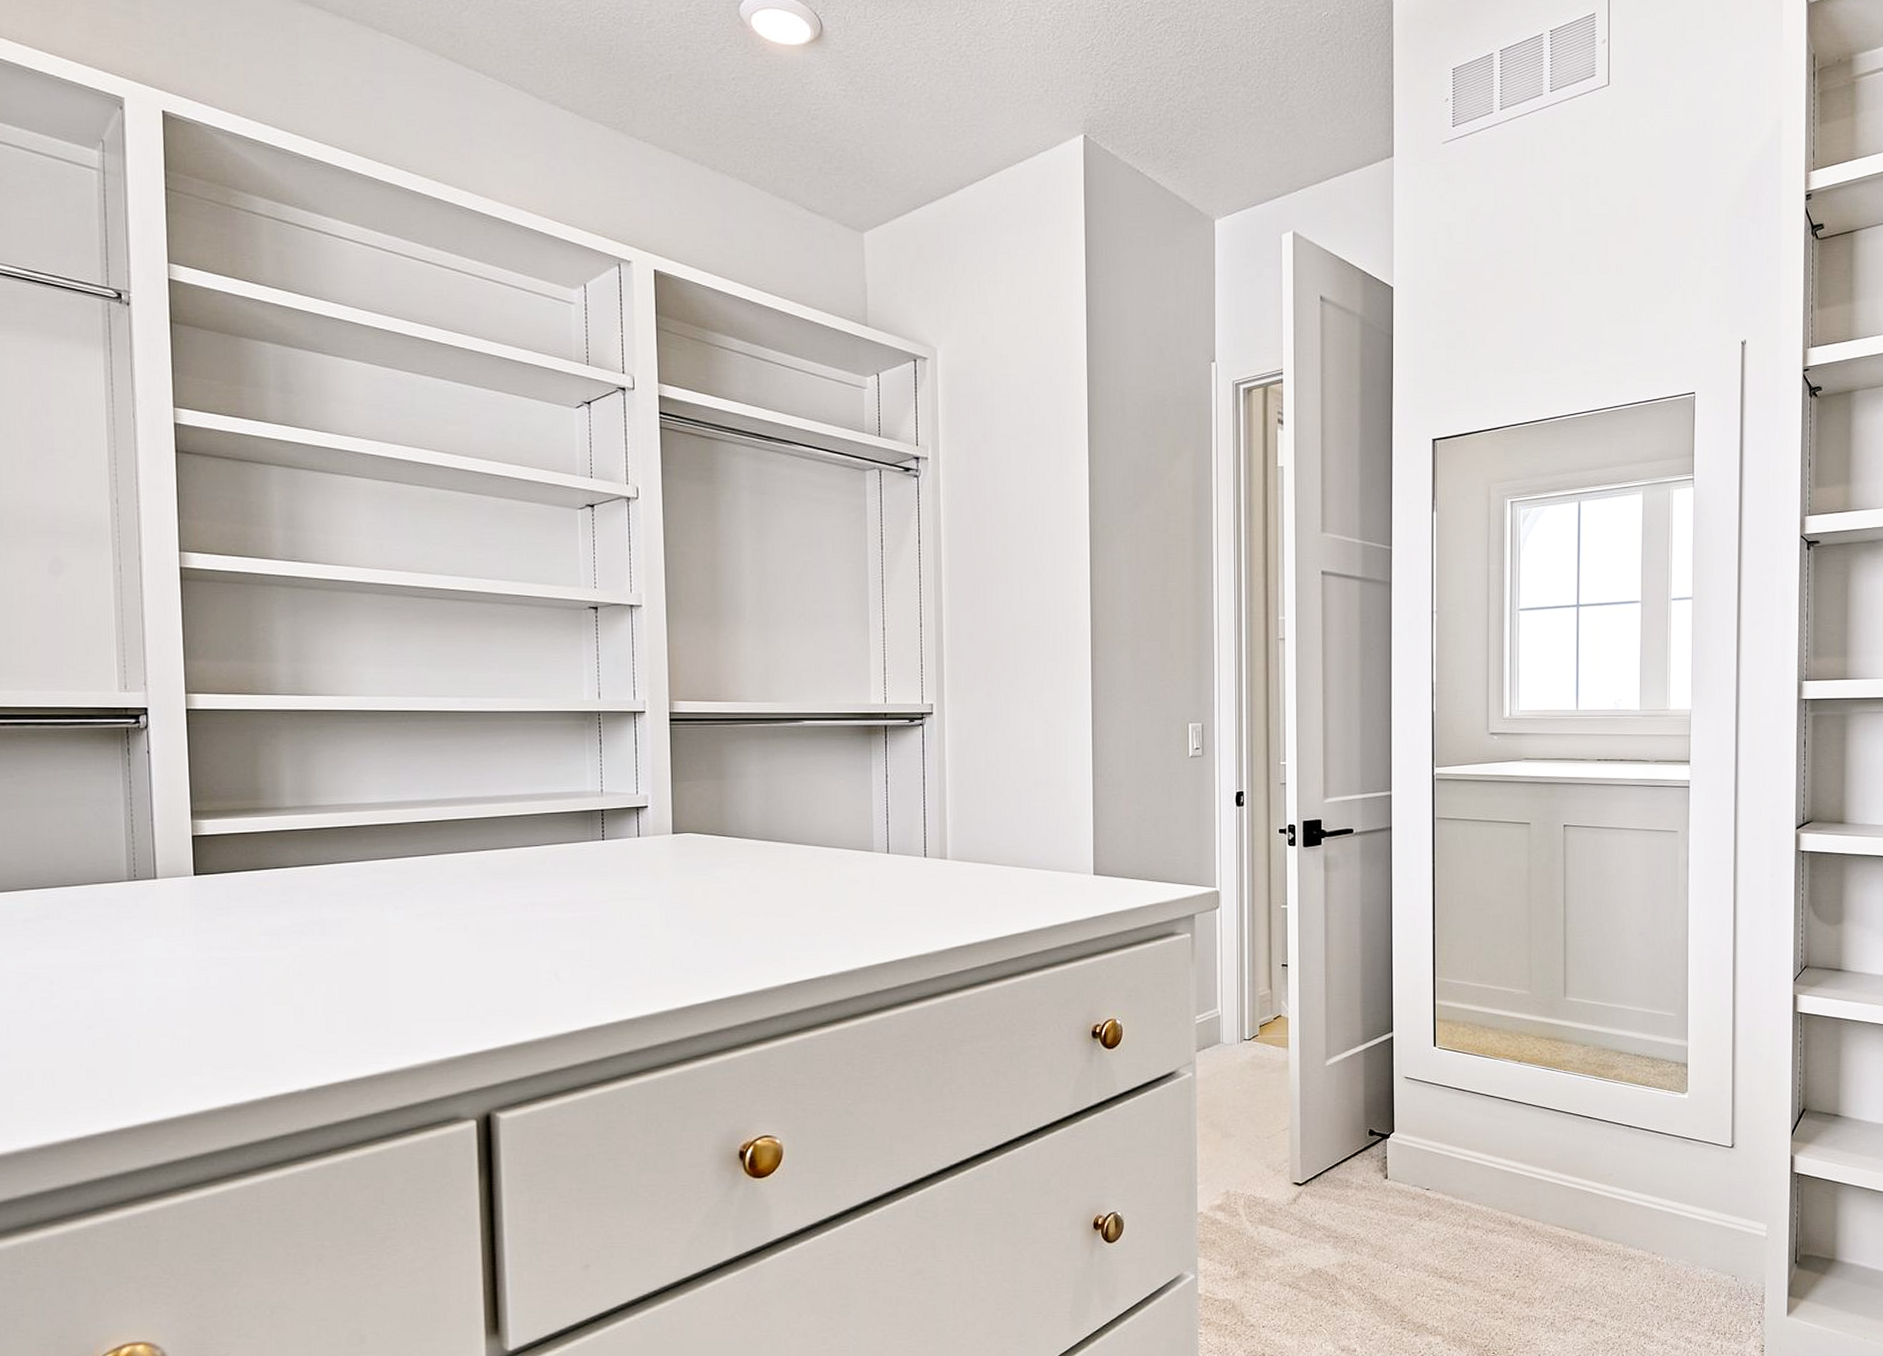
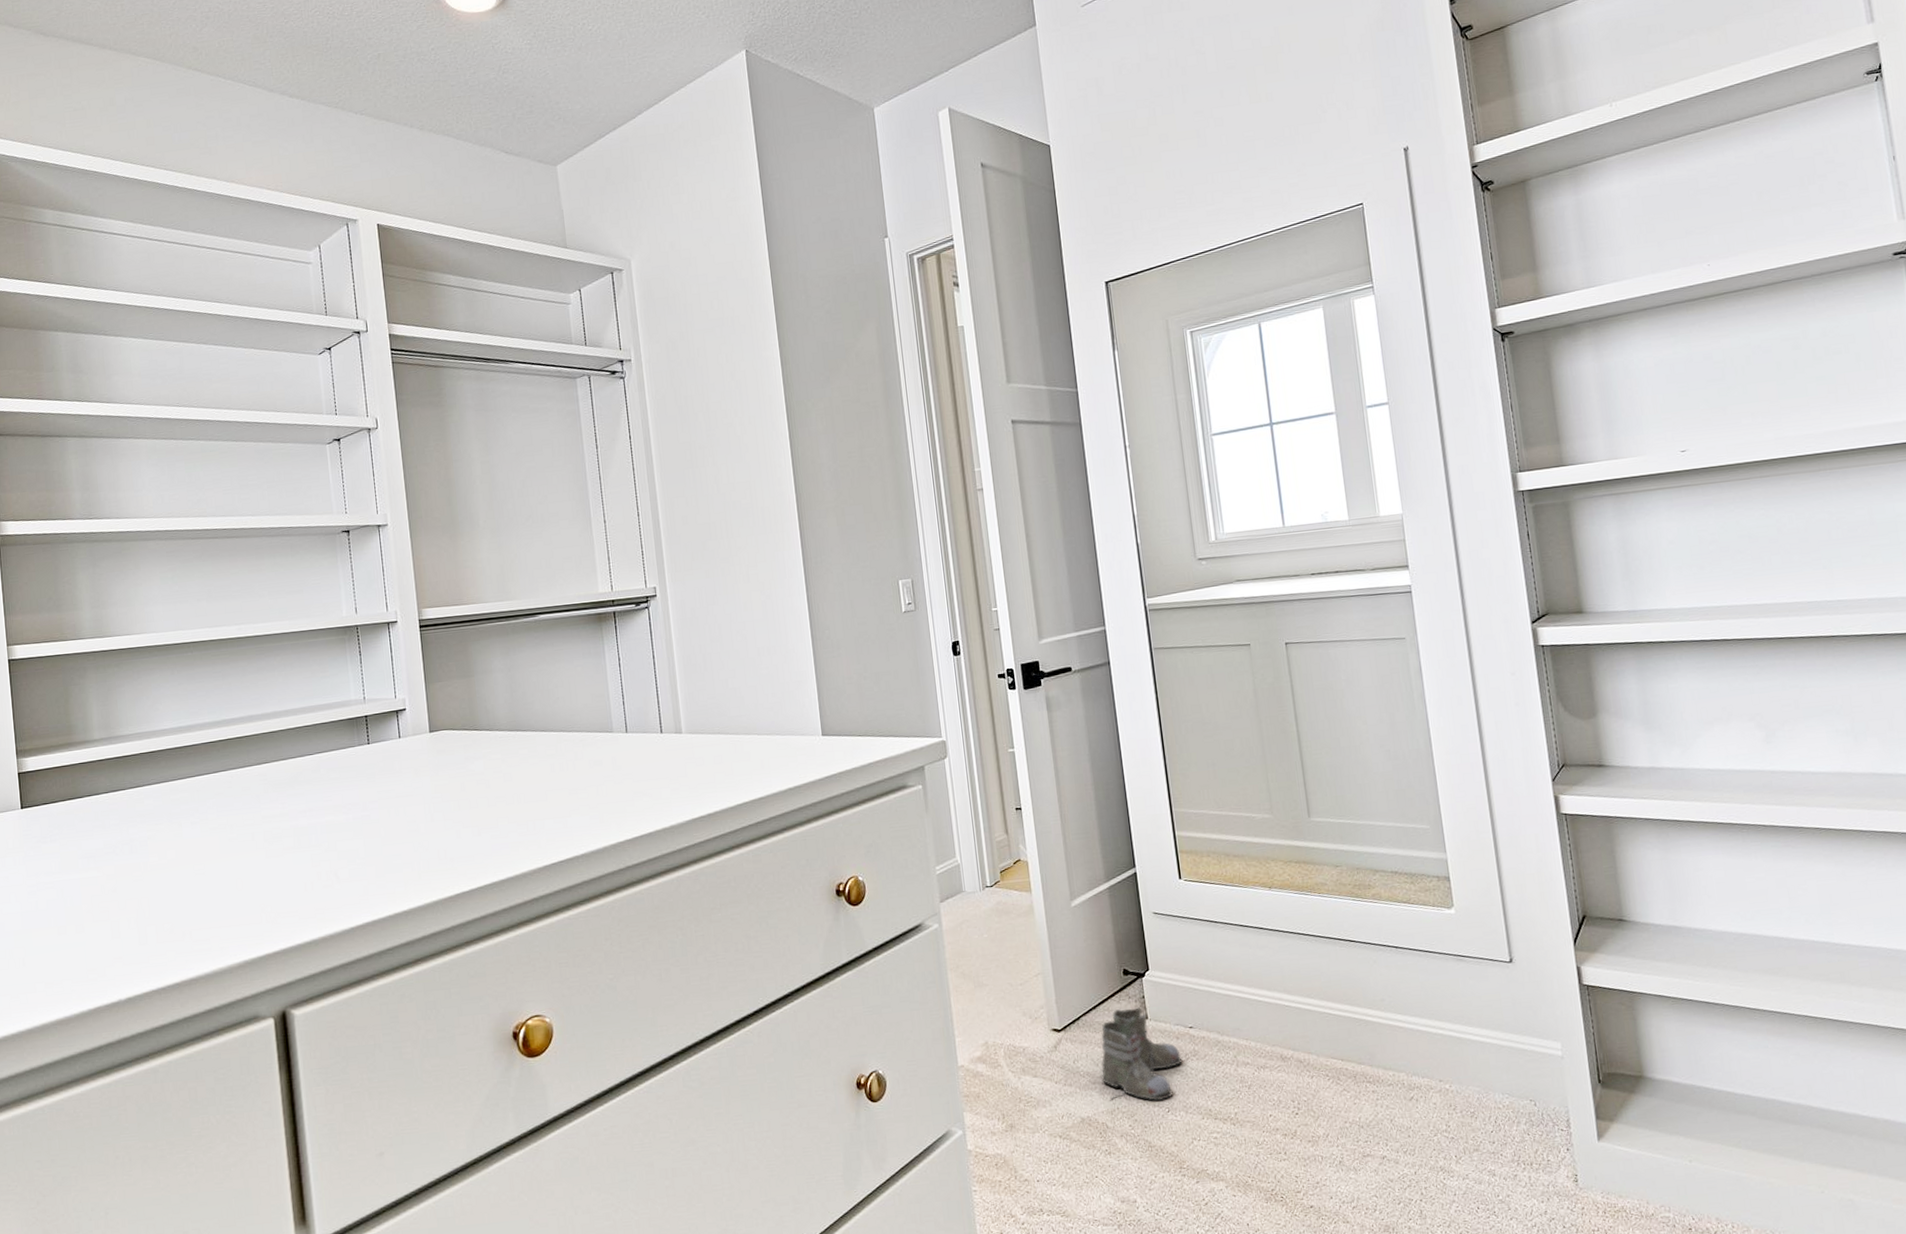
boots: none [1336,1167,1416,1258] -> present [1101,1007,1183,1102]

